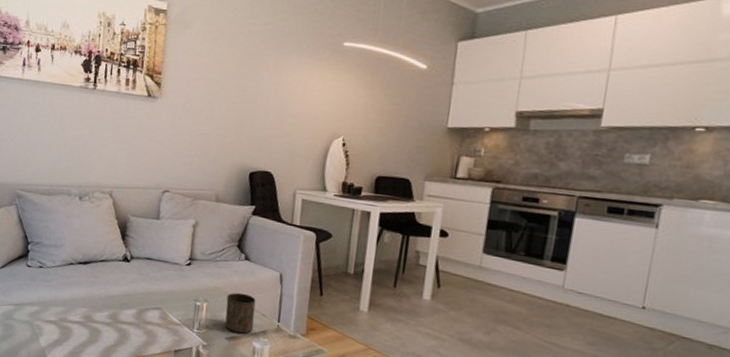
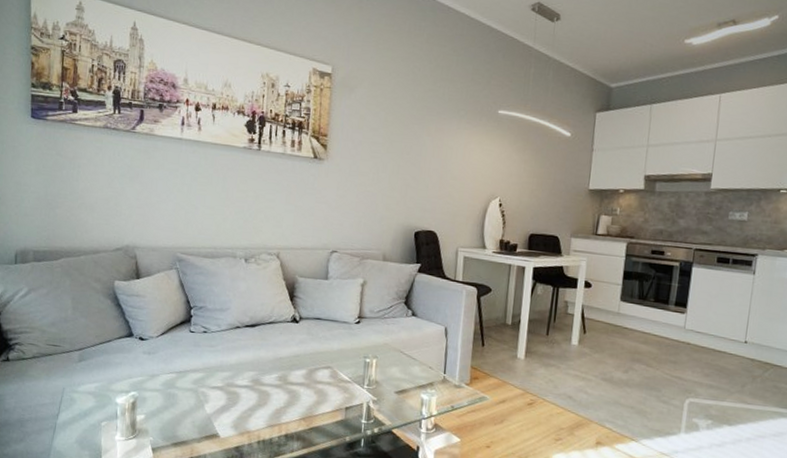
cup: present [225,292,256,334] -> none [394,347,423,387]

